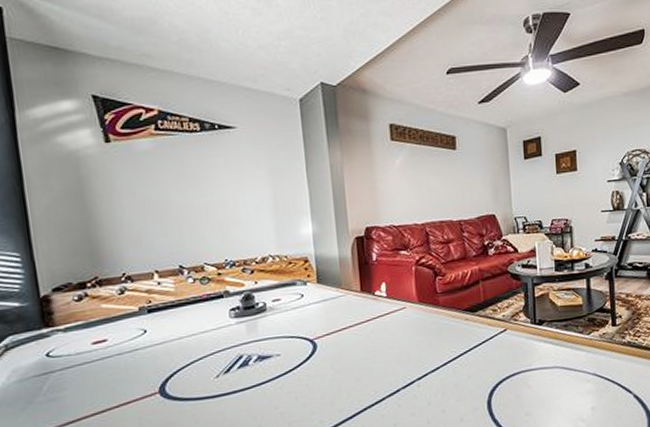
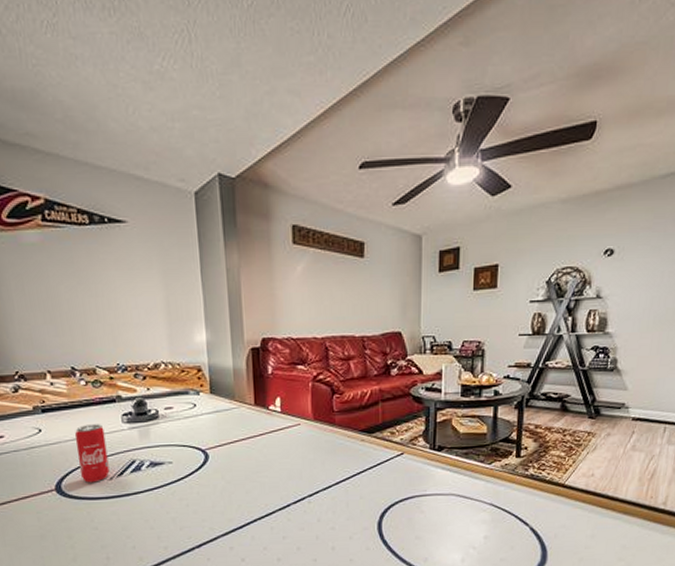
beverage can: none [180,320,216,383] -> present [74,424,110,483]

